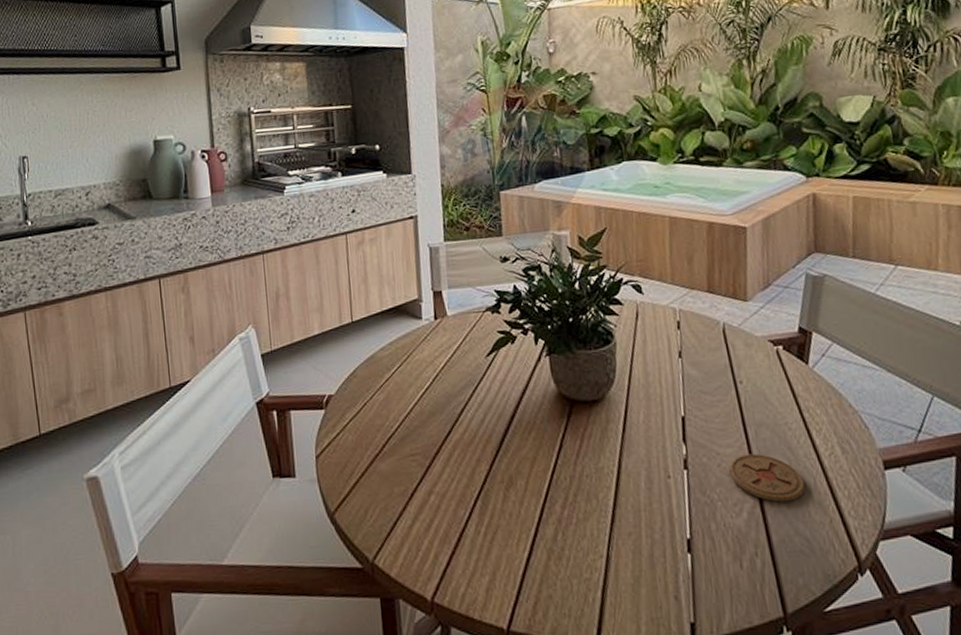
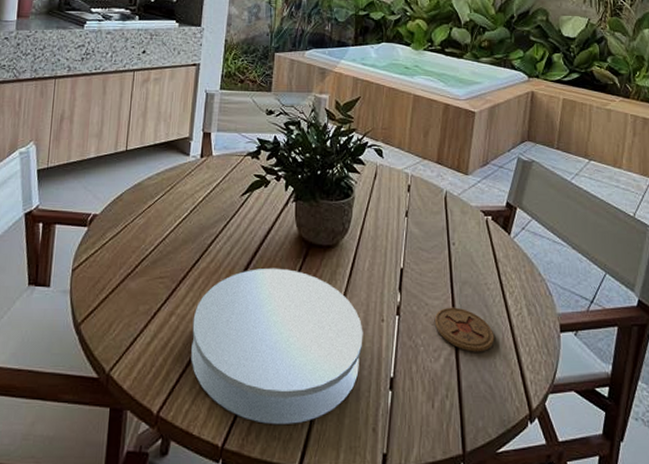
plate: none [454,431,650,601] -> present [191,268,363,425]

